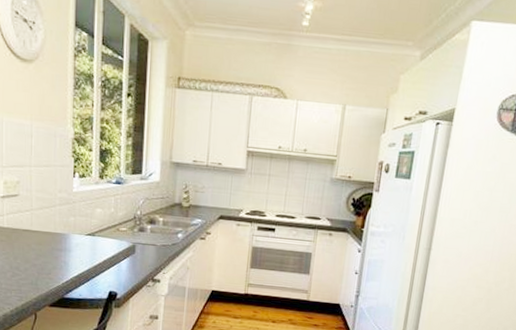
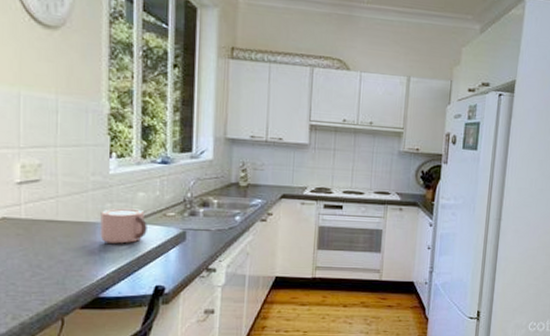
mug: none [65,222,103,253] -> present [100,208,147,244]

